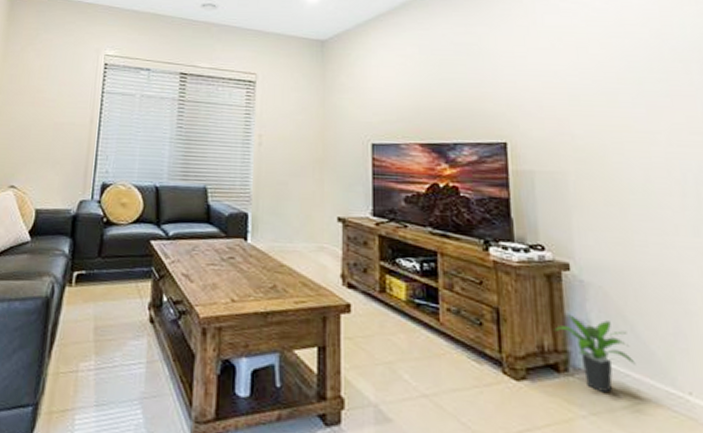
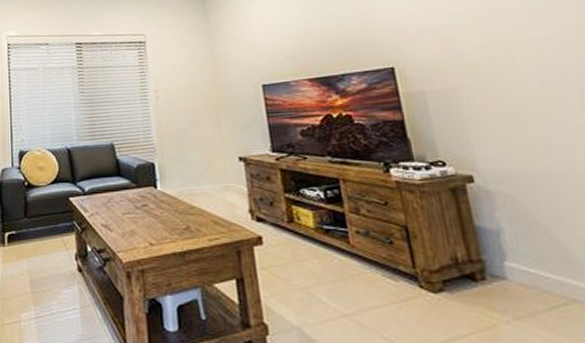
potted plant: present [553,314,636,394] -> none [464,225,555,298]

